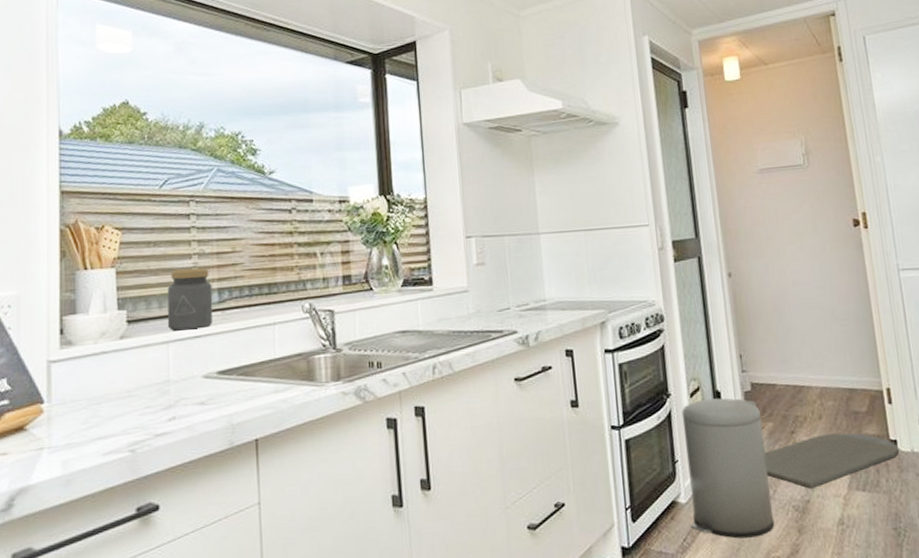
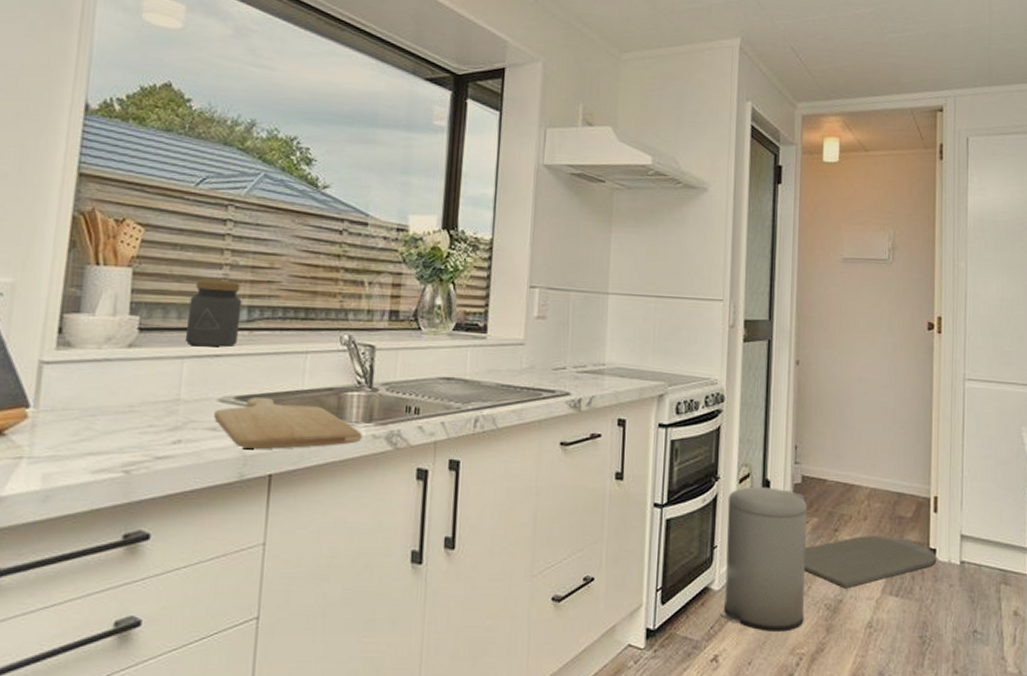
chopping board: none [201,369,334,418] -> present [214,396,363,449]

